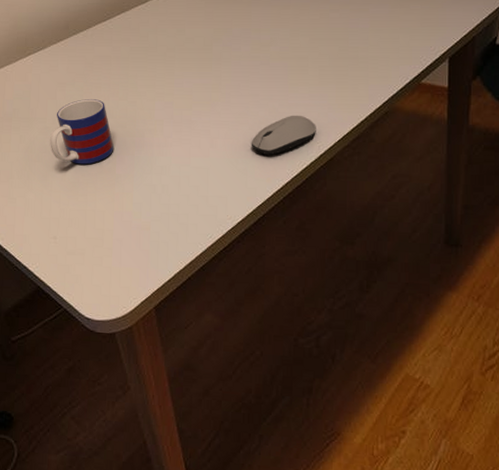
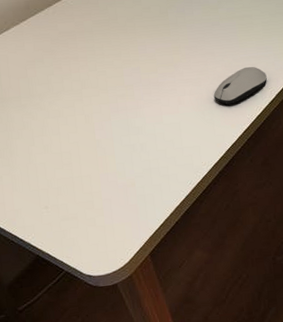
mug: present [50,99,115,165] -> none [27,73,91,136]

